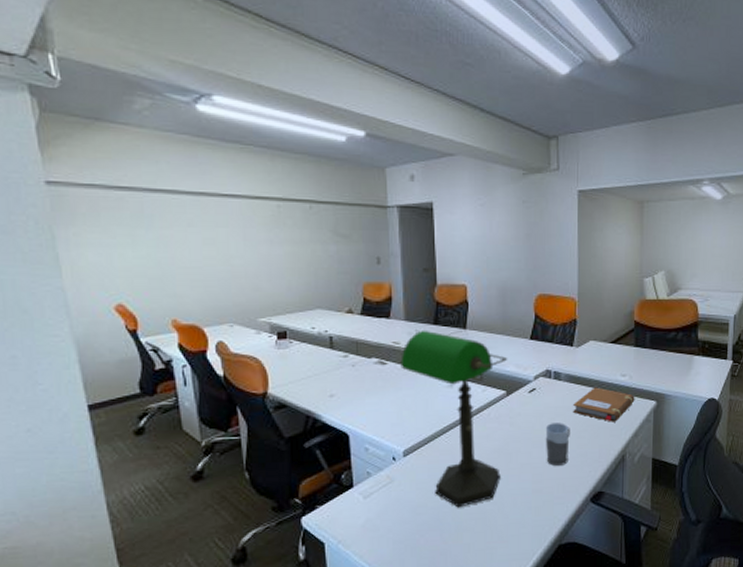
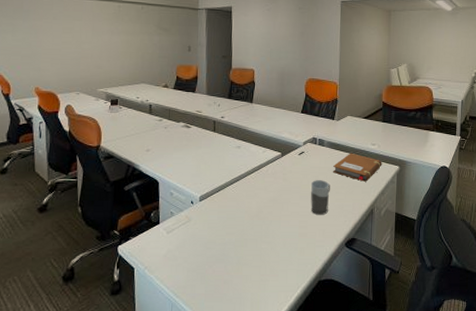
desk lamp: present [400,330,508,508] -> none [201,102,284,245]

